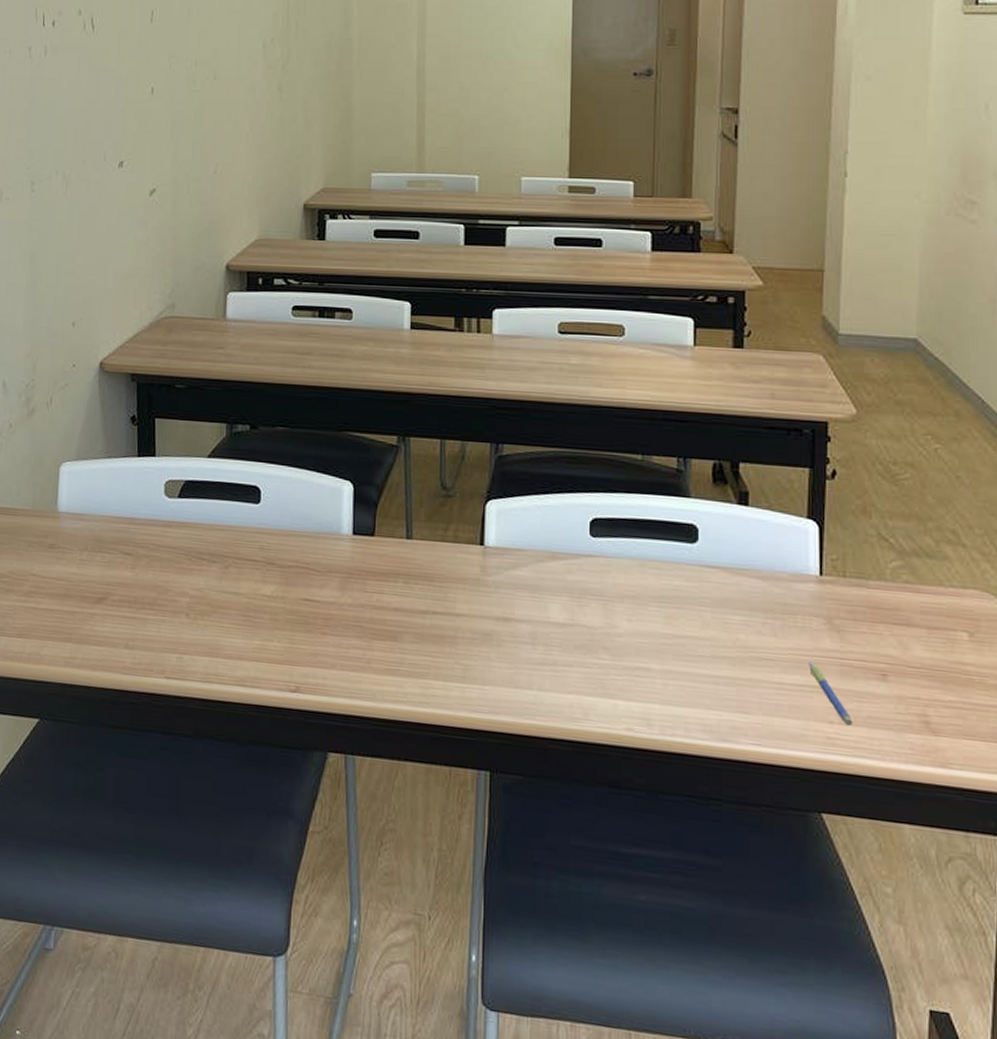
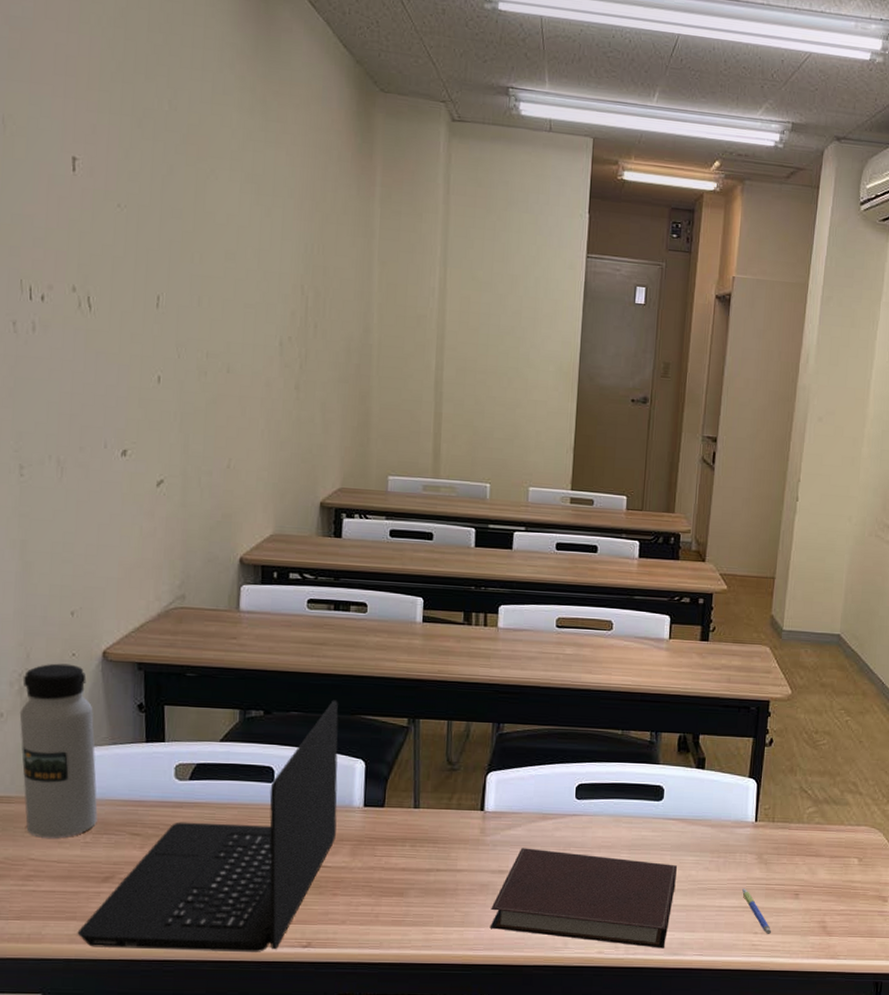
water bottle: none [26,374,93,554] -> present [19,663,98,838]
laptop: none [72,414,325,694] -> present [77,700,339,952]
notebook: none [495,592,722,732] -> present [490,848,678,949]

